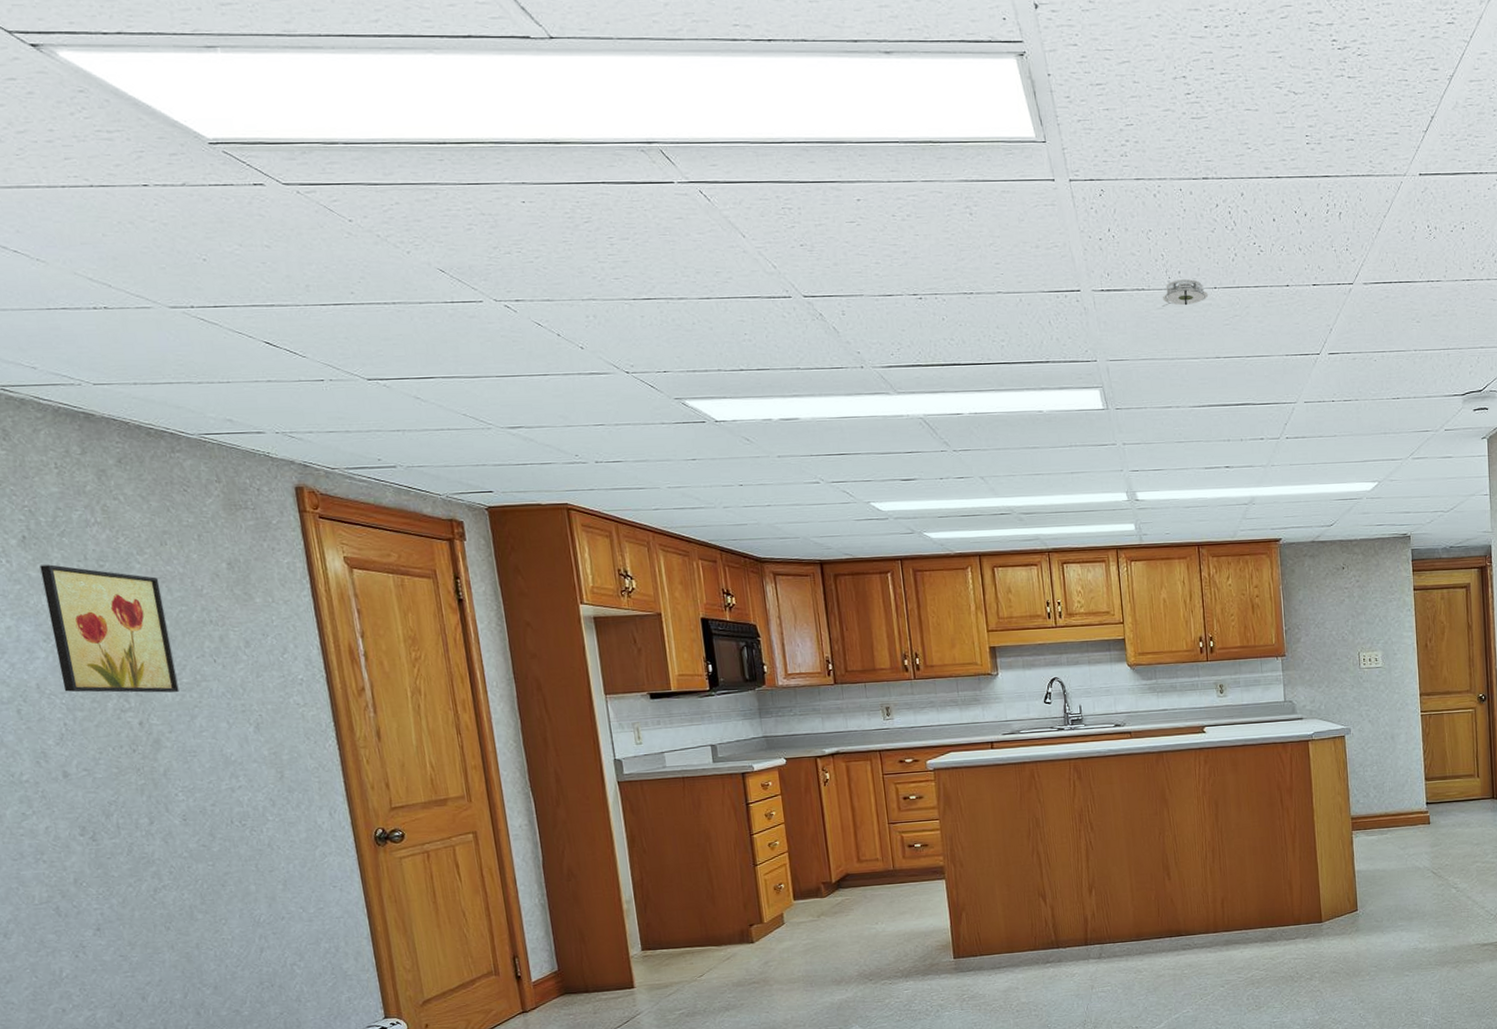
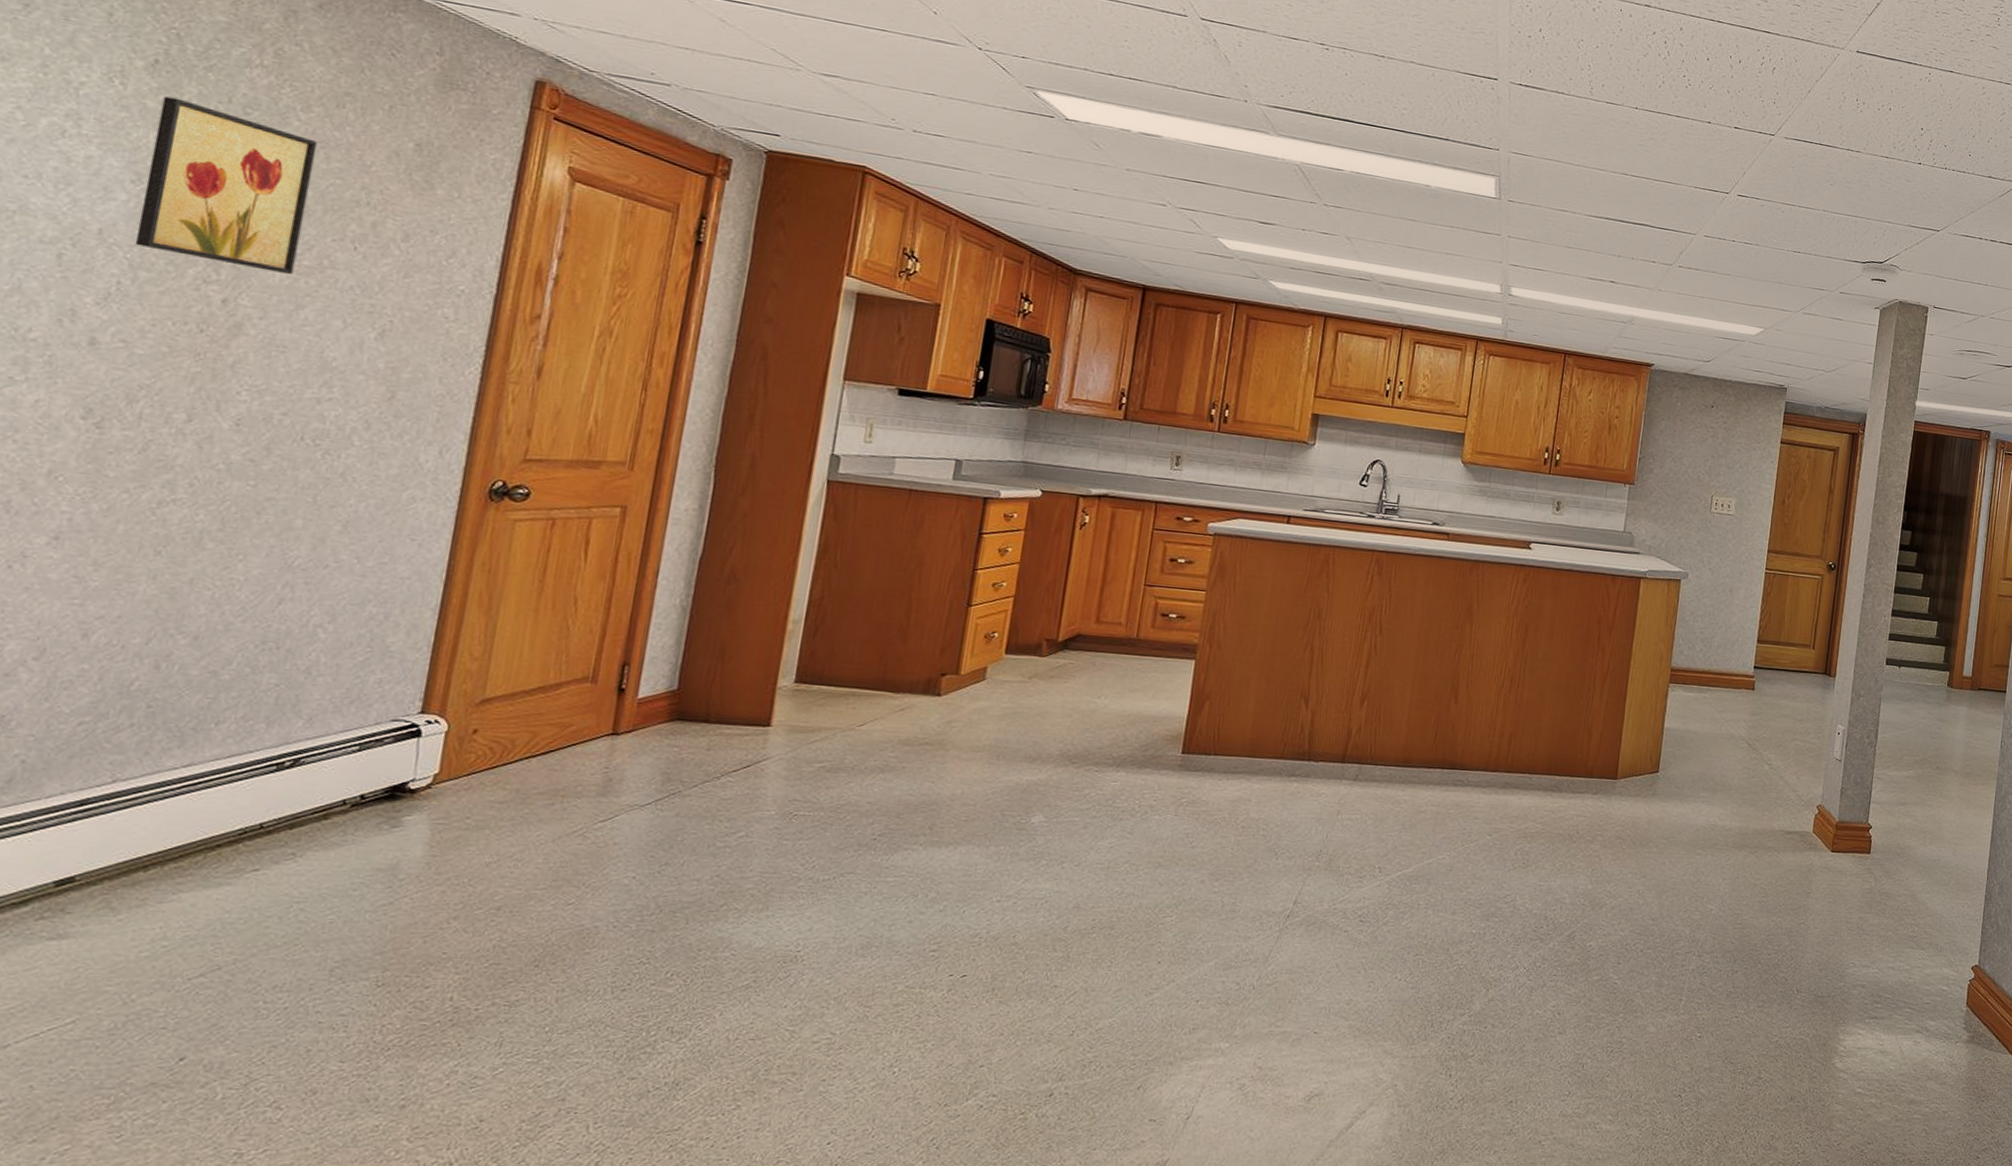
smoke detector: present [1161,279,1209,307] -> none [1578,91,1628,119]

